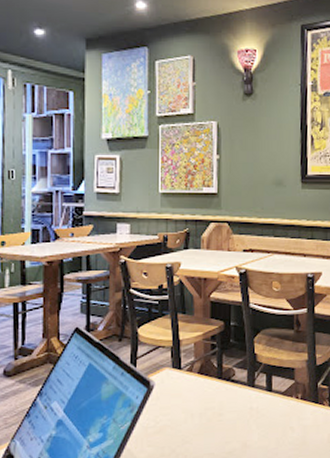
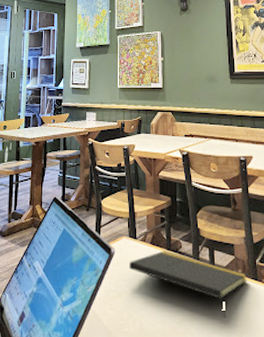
notepad: none [172,379,307,444] -> present [129,250,247,318]

